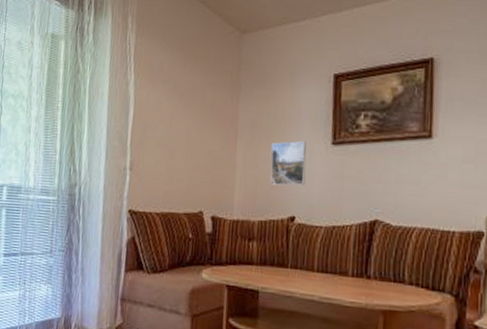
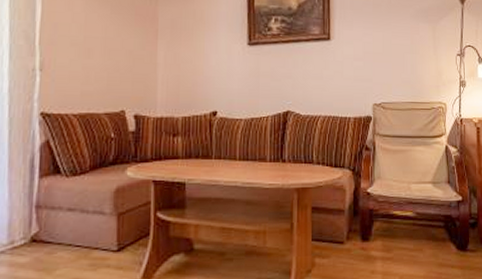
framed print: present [270,140,307,186] -> none [191,41,226,83]

